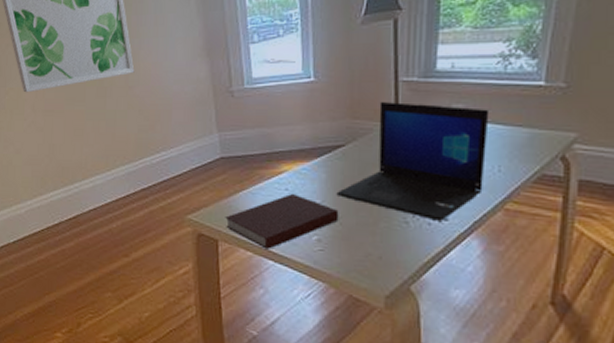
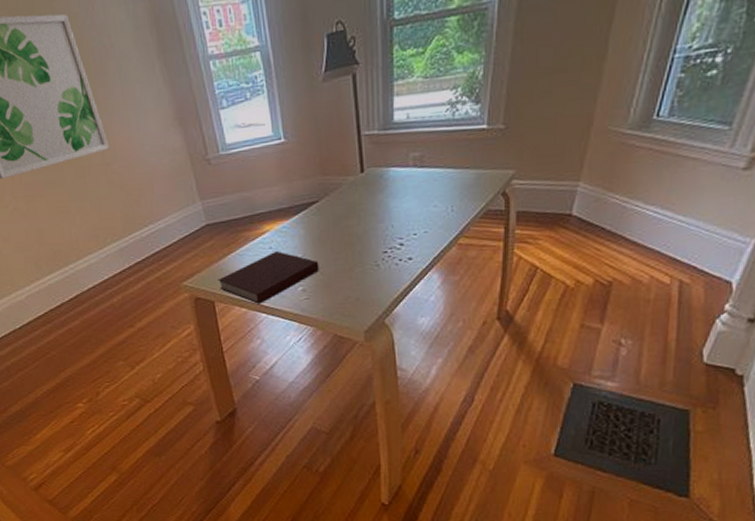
laptop: present [336,101,490,221] -> none [315,155,442,261]

